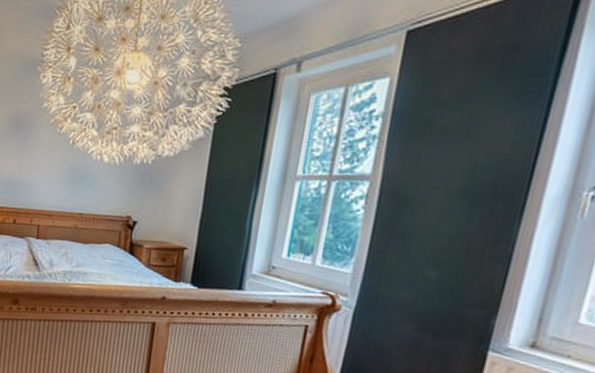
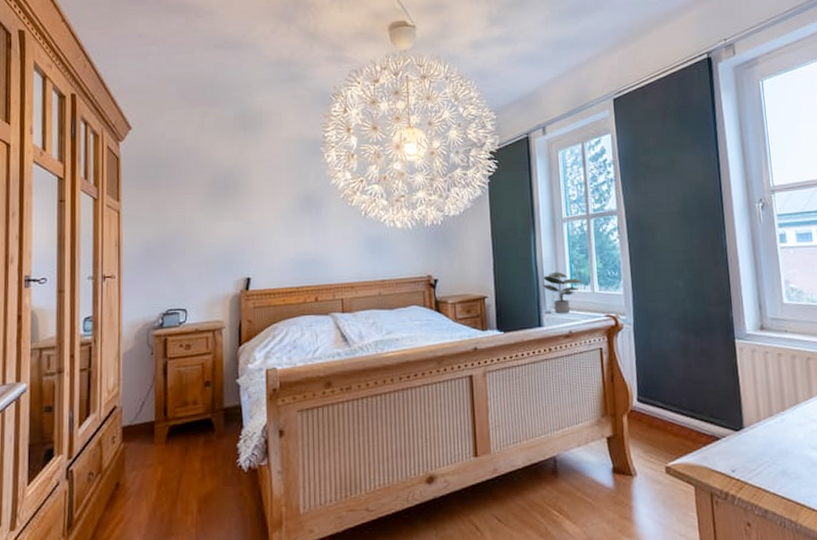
potted plant: none [253,234,304,282] -> present [542,271,583,314]

